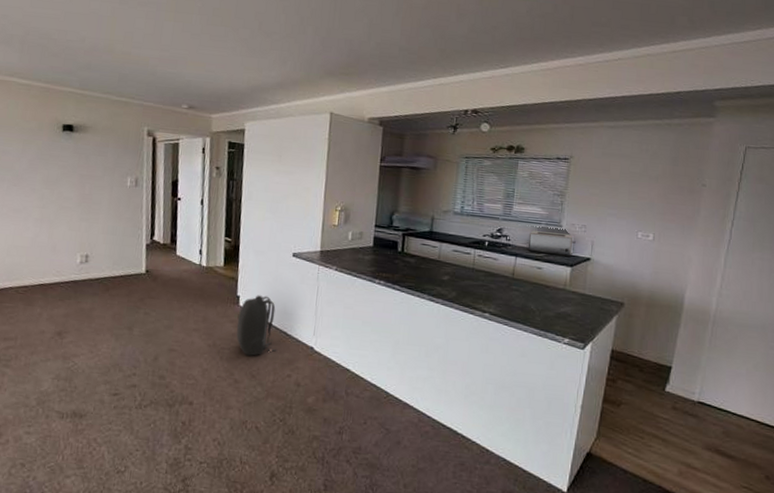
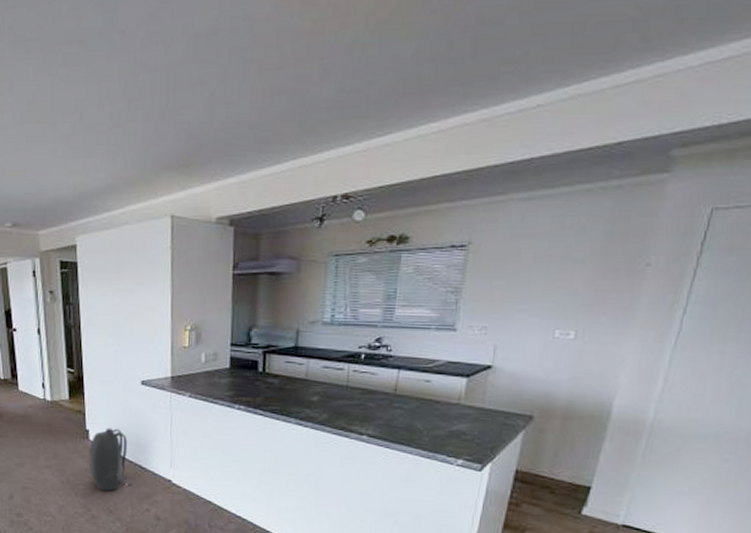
toaster: present [528,231,576,258] -> none [414,337,474,367]

